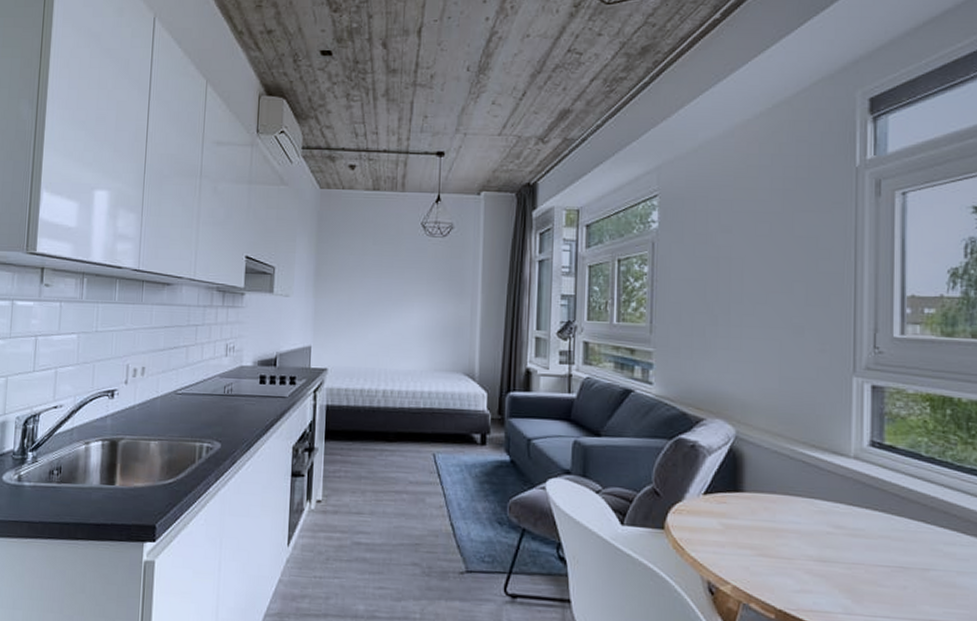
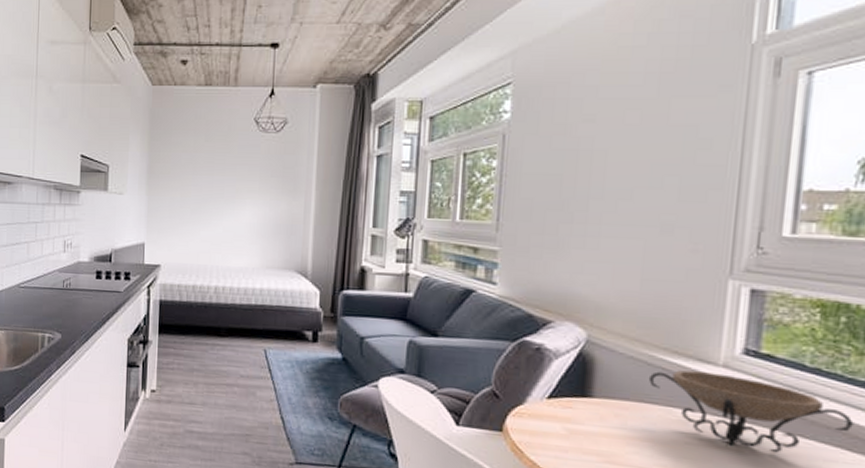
decorative bowl: none [791,463,965,539] -> present [648,370,854,453]

